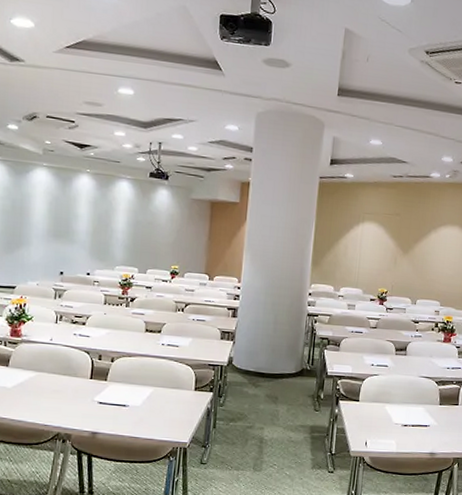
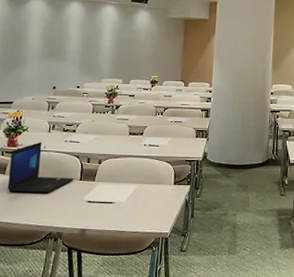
laptop: none [11,333,84,391] -> present [7,141,75,194]

